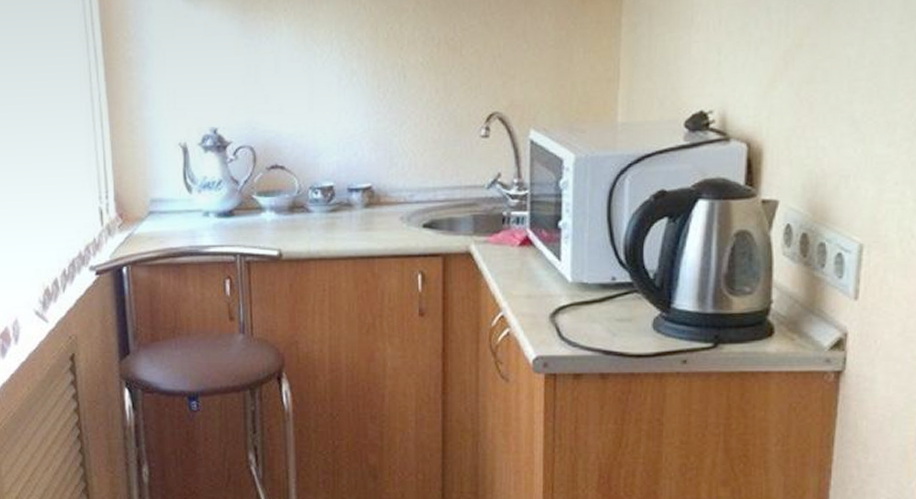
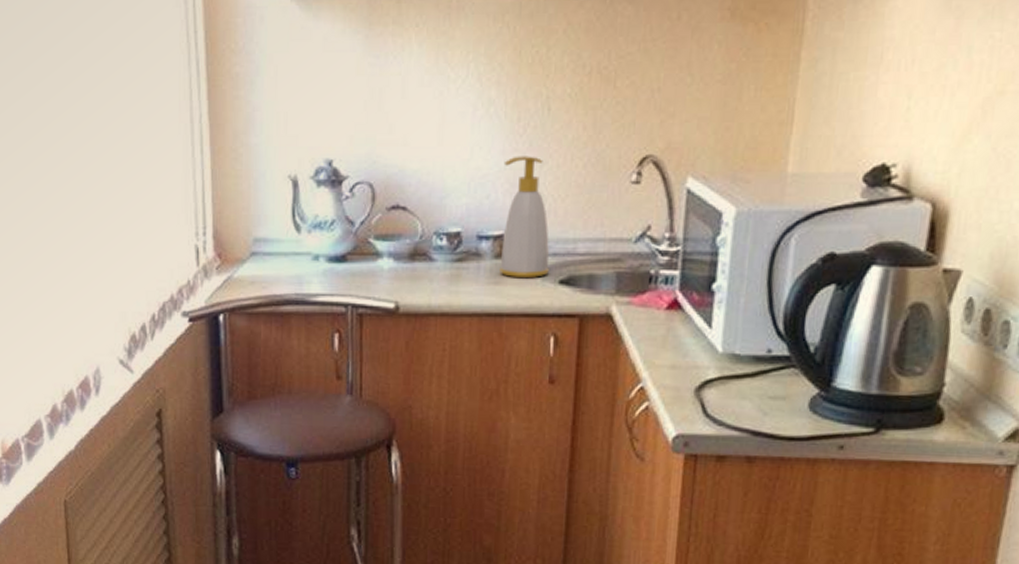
soap bottle: none [367,117,413,224] -> present [499,156,549,279]

